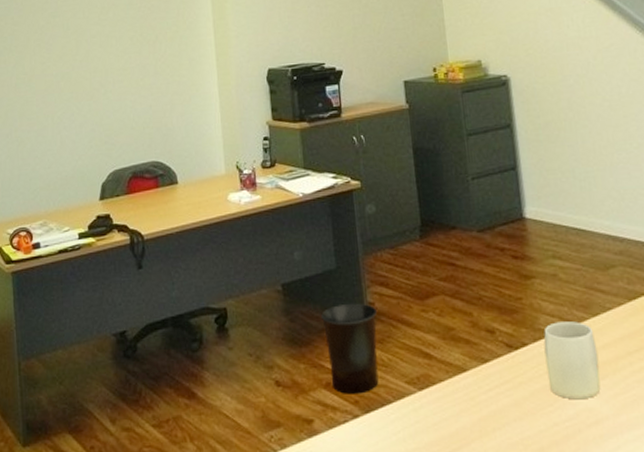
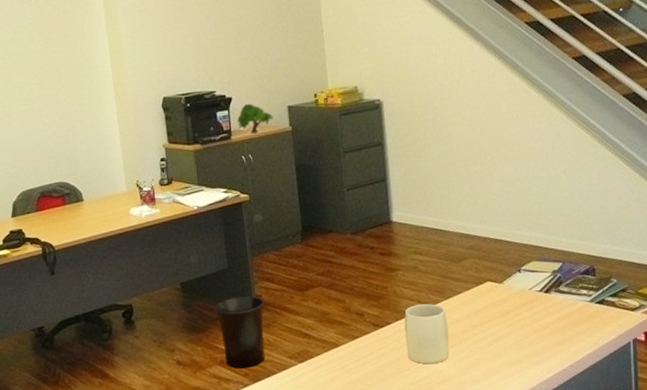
plant: none [347,77,388,111] -> present [237,103,273,134]

